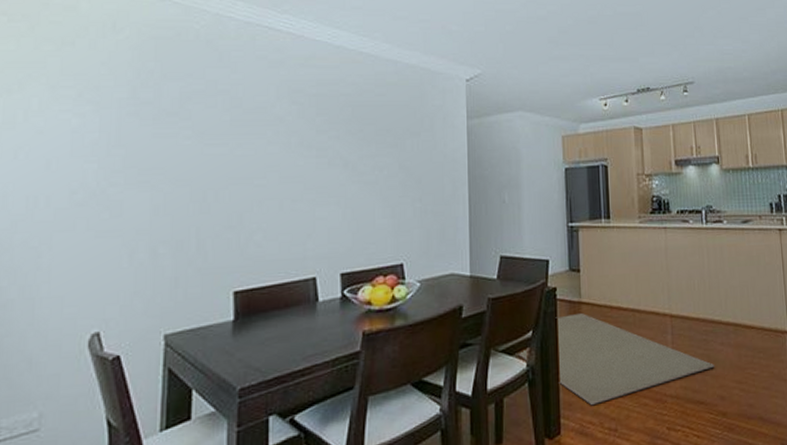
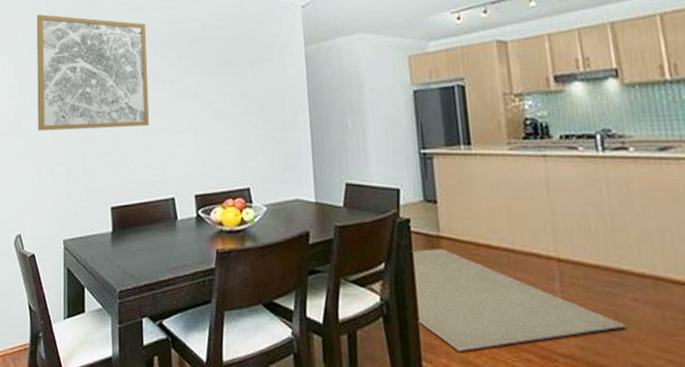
wall art: none [133,56,290,202] -> present [36,14,150,131]

